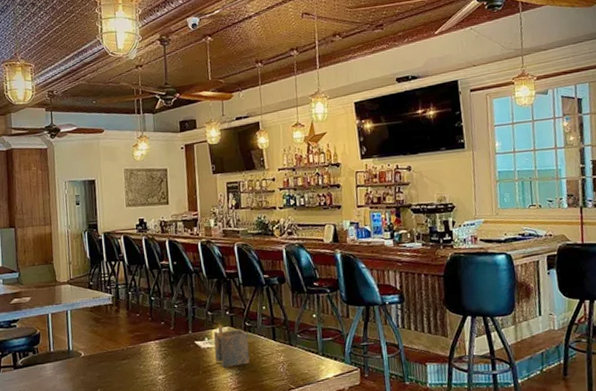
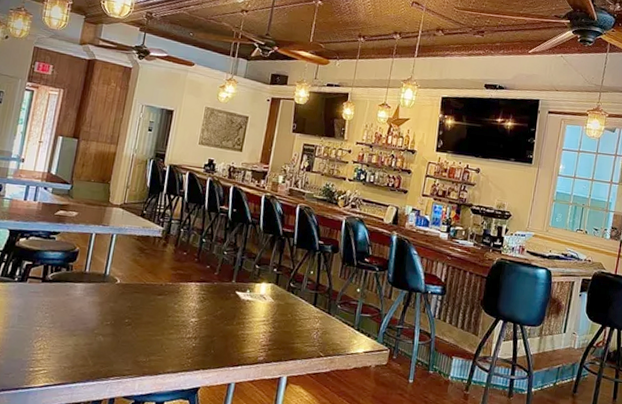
napkin holder: present [213,324,250,368] -> none [251,279,290,324]

